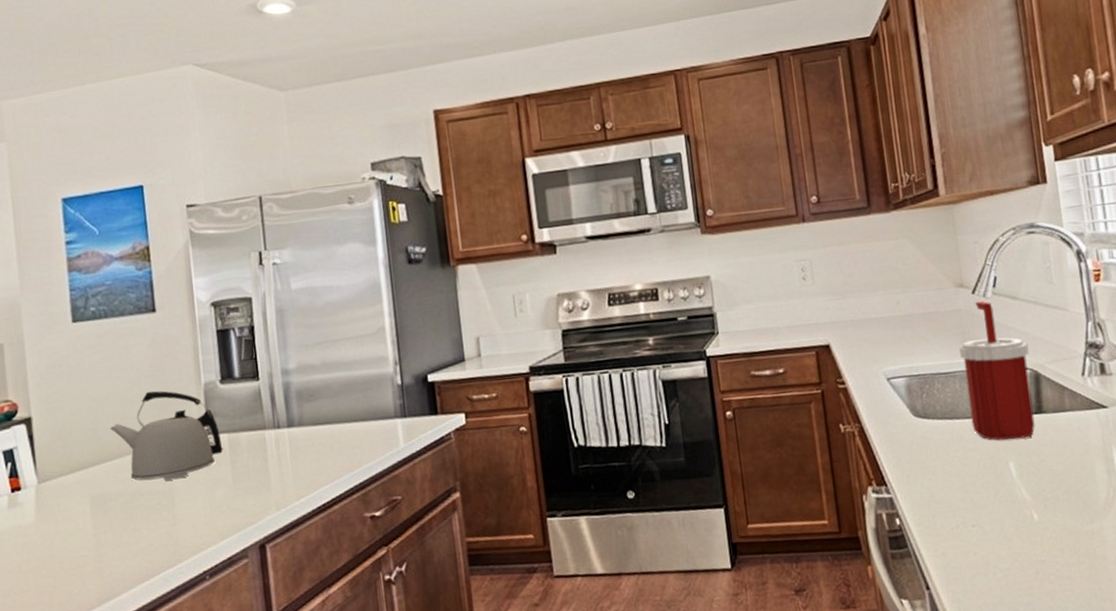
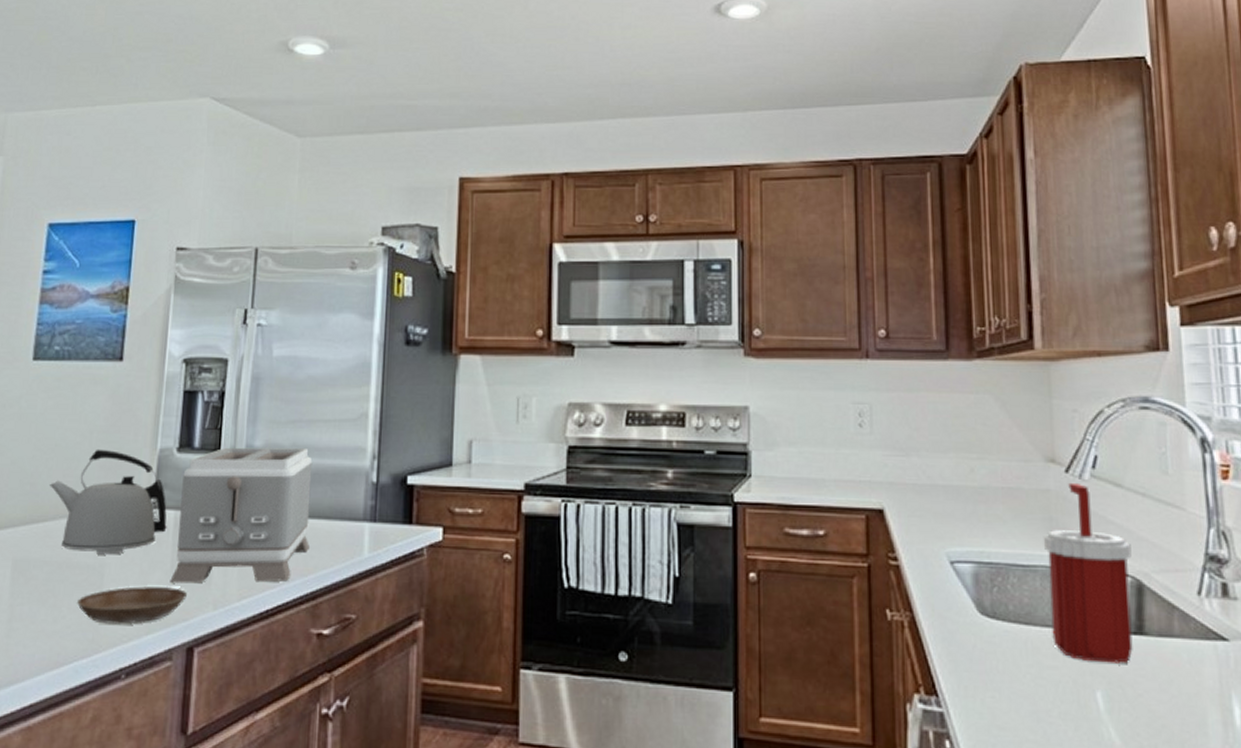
saucer: none [155,498,252,537] -> present [77,586,188,625]
toaster: none [229,364,352,495] -> present [170,447,313,583]

